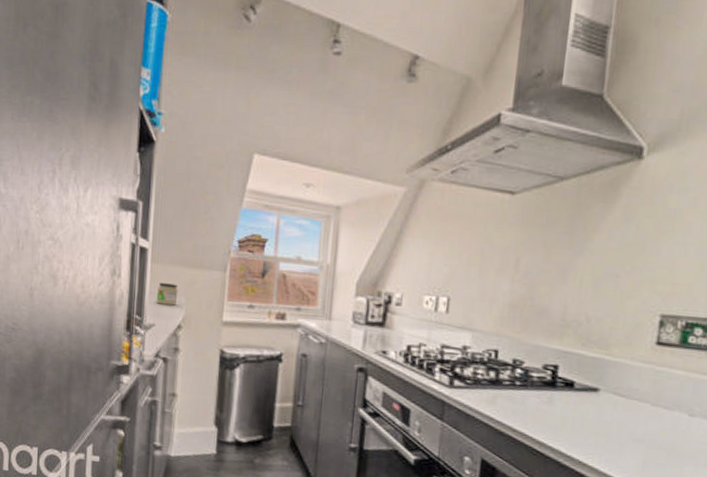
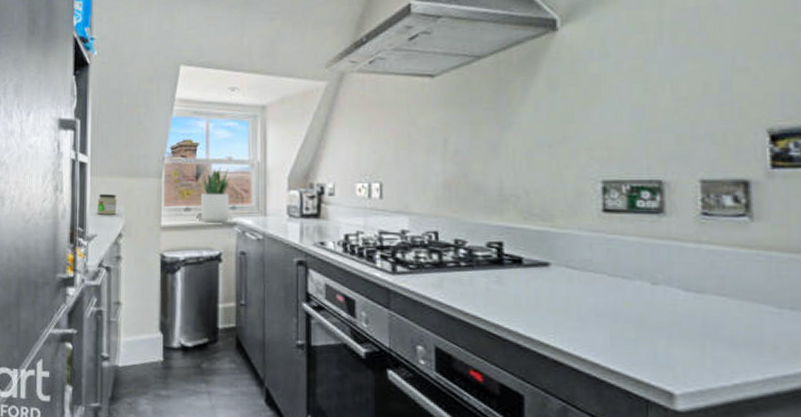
planter: none [264,267,297,323] -> present [200,168,230,223]

